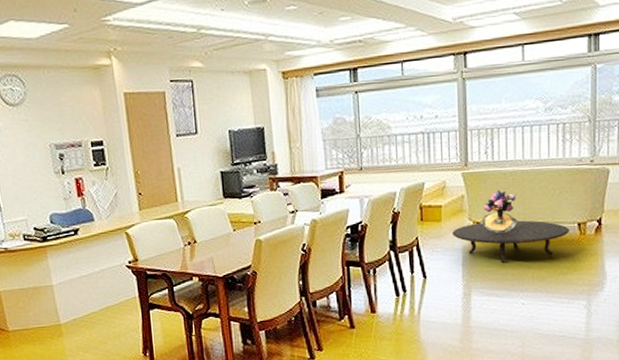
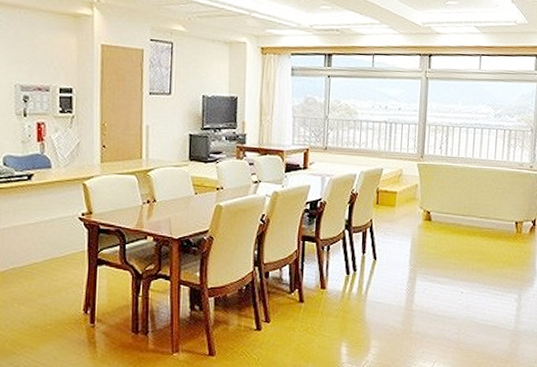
table: present [452,220,569,263] -> none [404,212,508,252]
bouquet: present [481,189,518,233] -> none [431,182,464,224]

